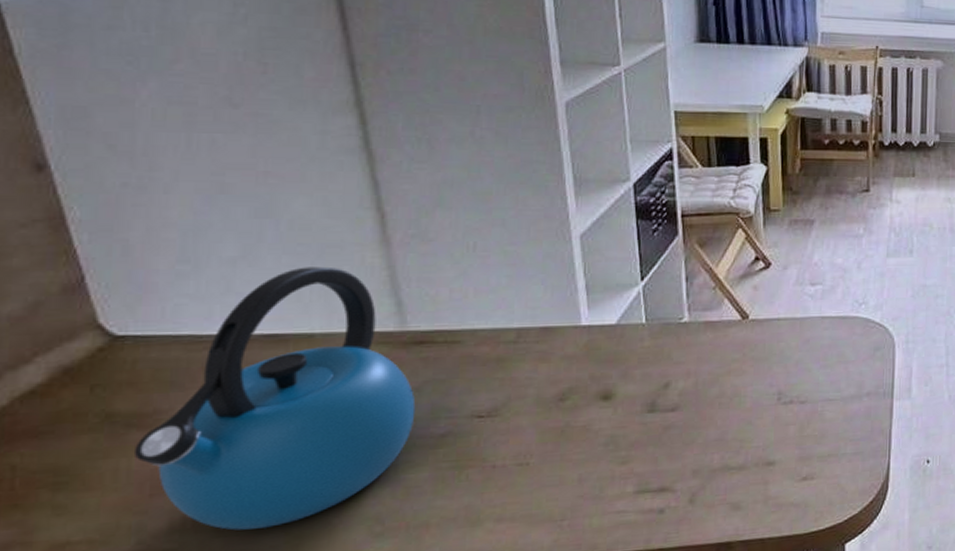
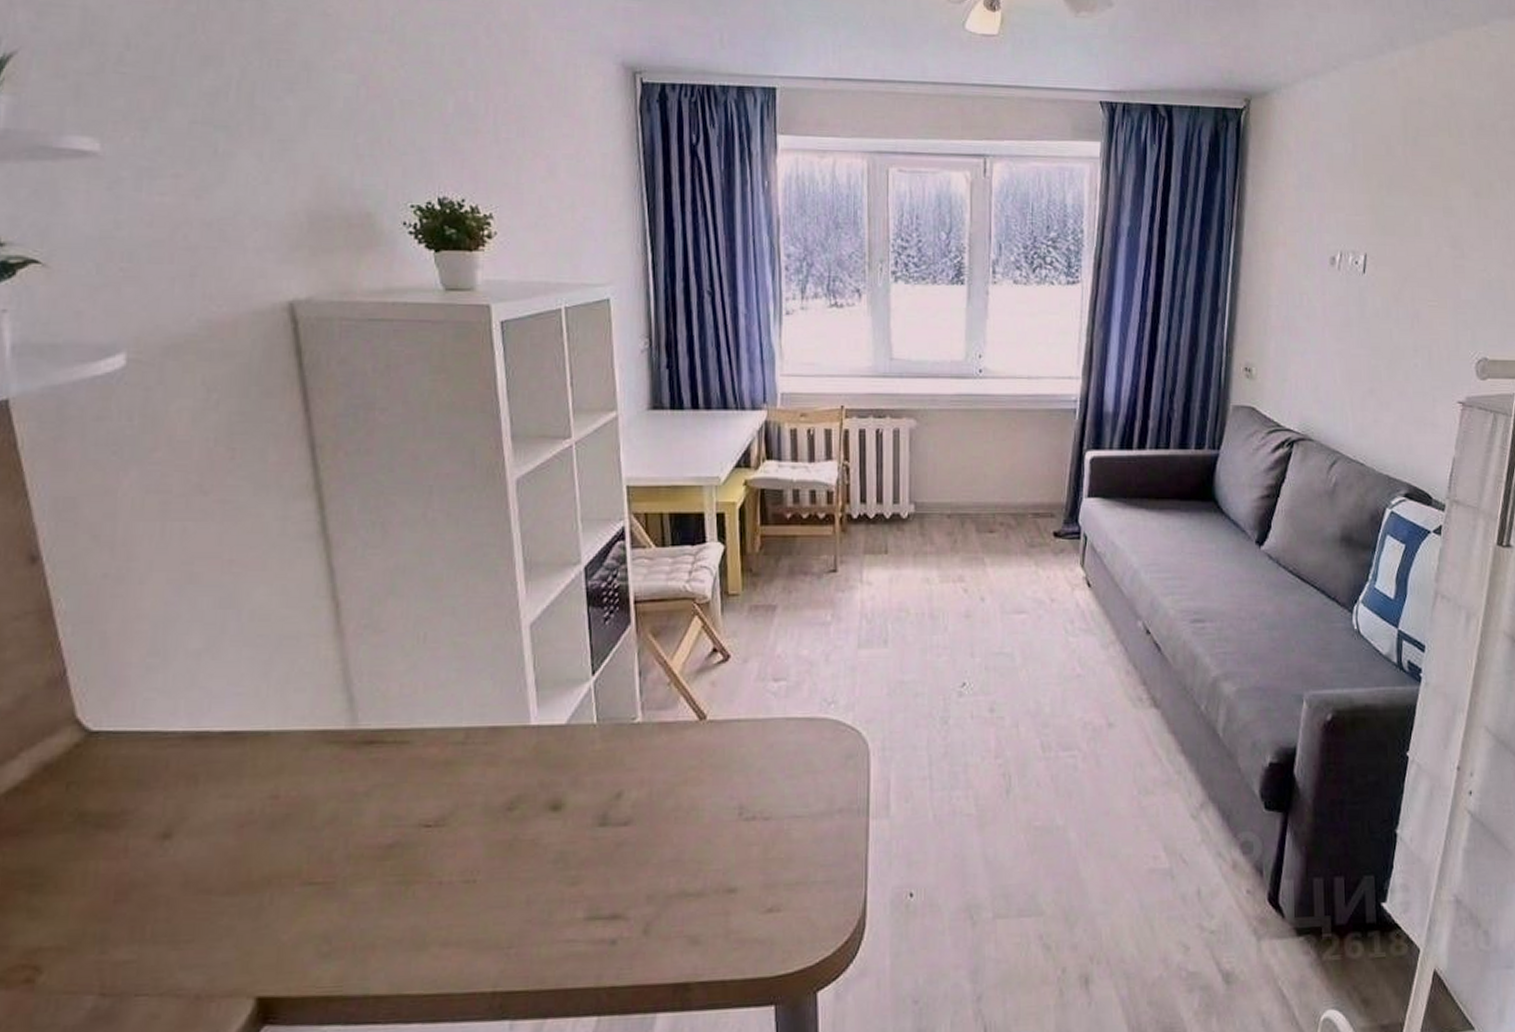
kettle: present [133,266,416,531] -> none [101,659,365,943]

